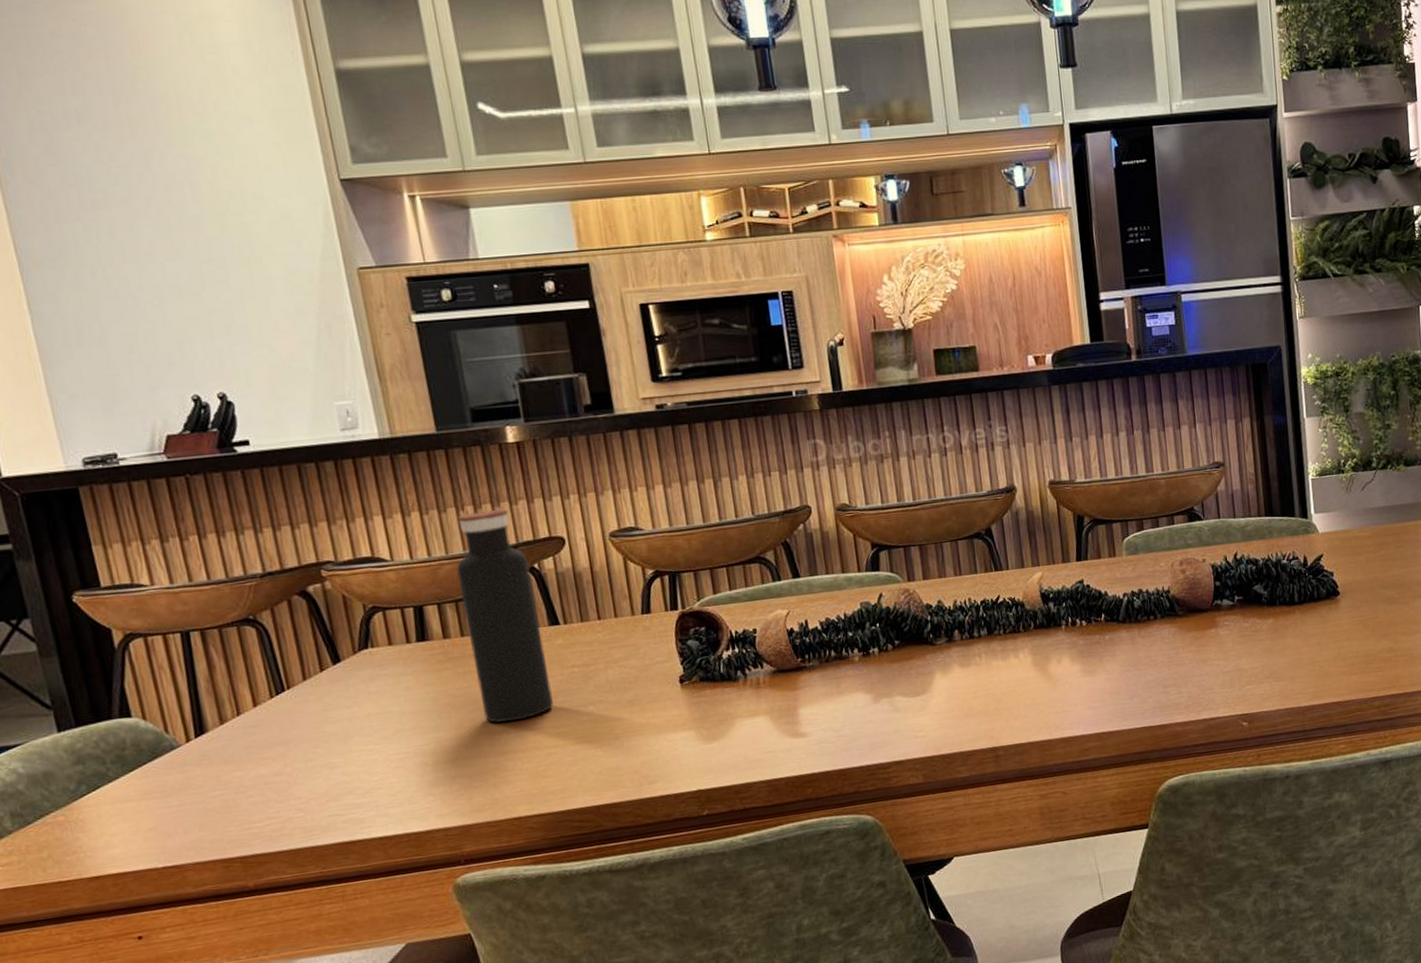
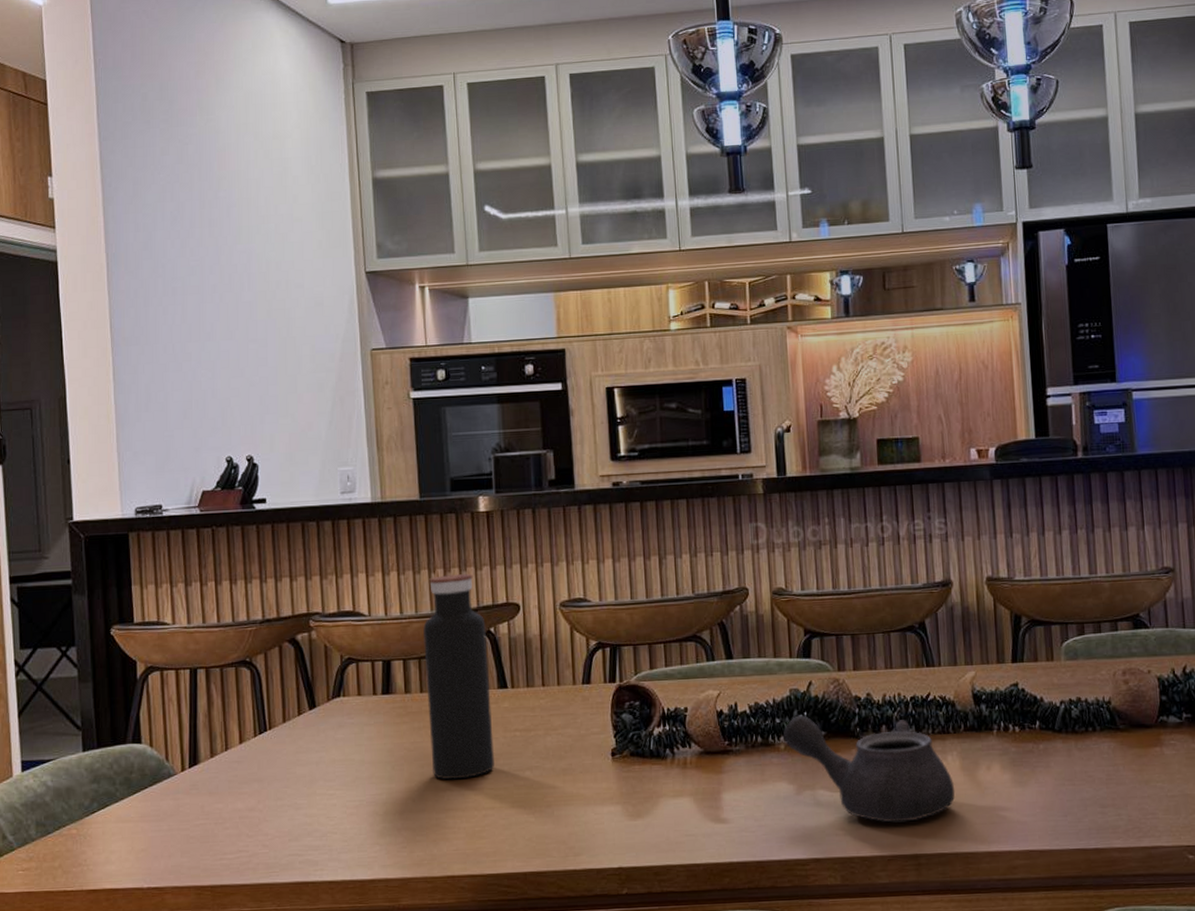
teapot: none [857,623,1029,721] -> present [783,715,955,823]

